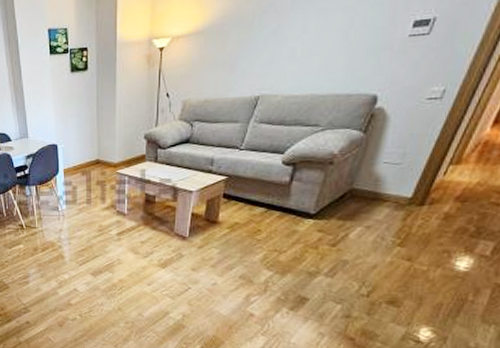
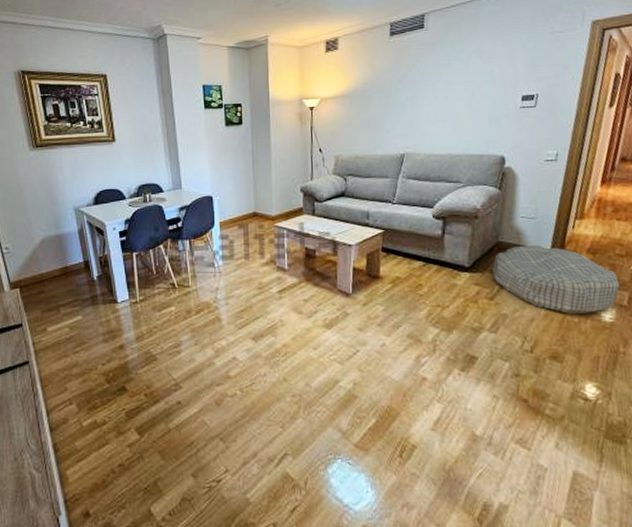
dog bed: none [340,192,487,262] -> present [492,245,620,314]

